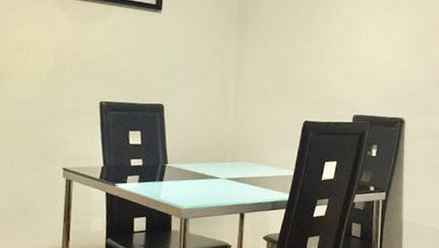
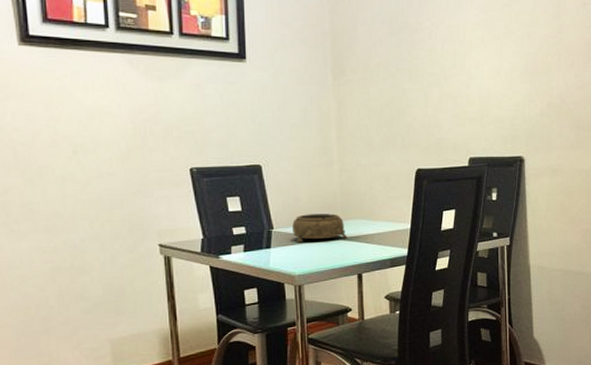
decorative bowl: none [185,153,235,180] -> present [292,214,348,243]

